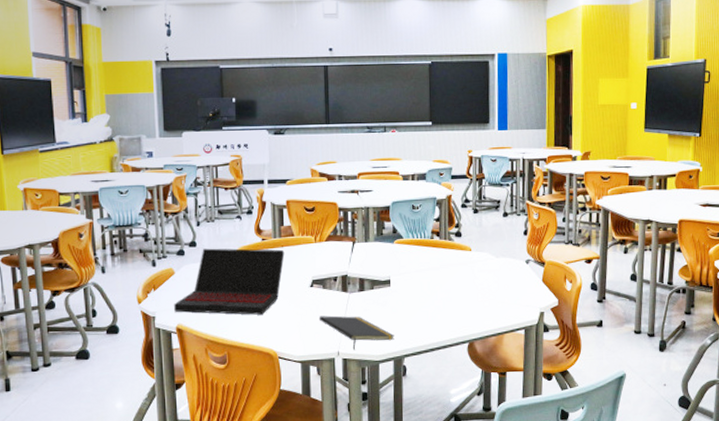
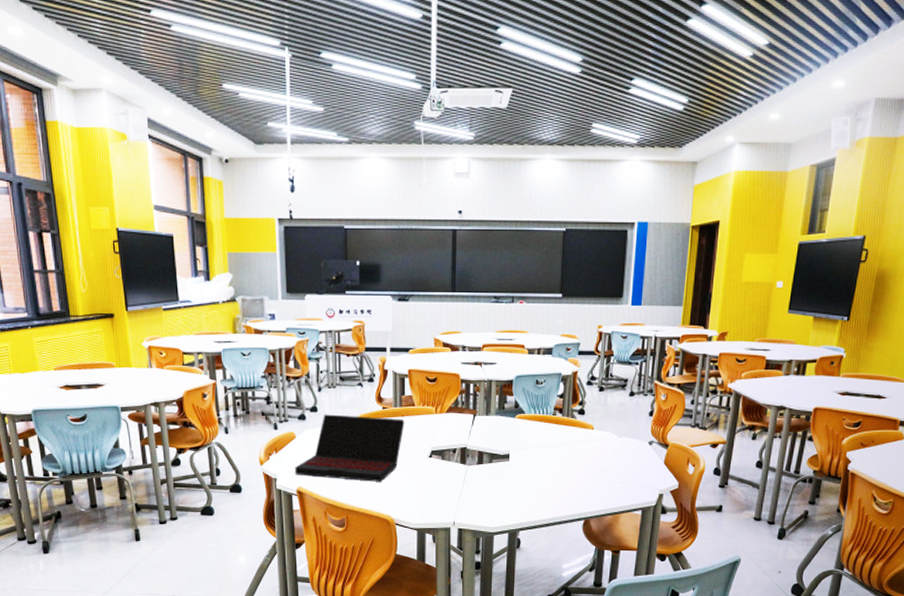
notepad: present [319,315,394,350] -> none [436,486,510,520]

